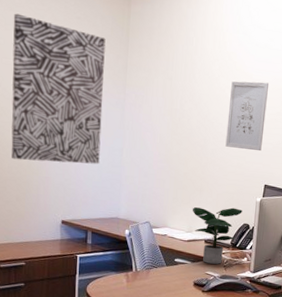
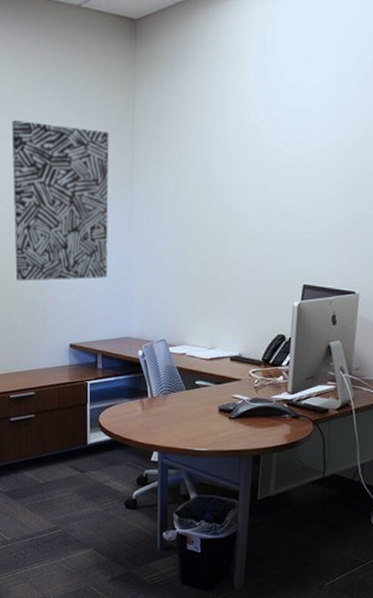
potted plant: present [192,207,242,264] -> none [214,316,276,385]
wall art: present [225,81,270,152] -> none [252,156,307,244]

